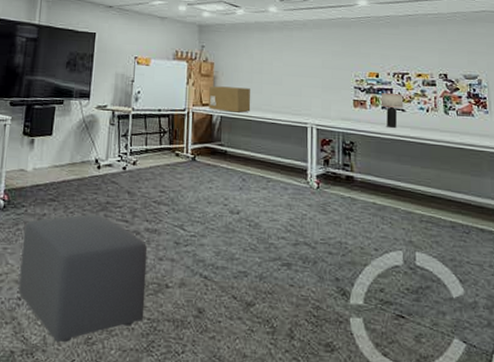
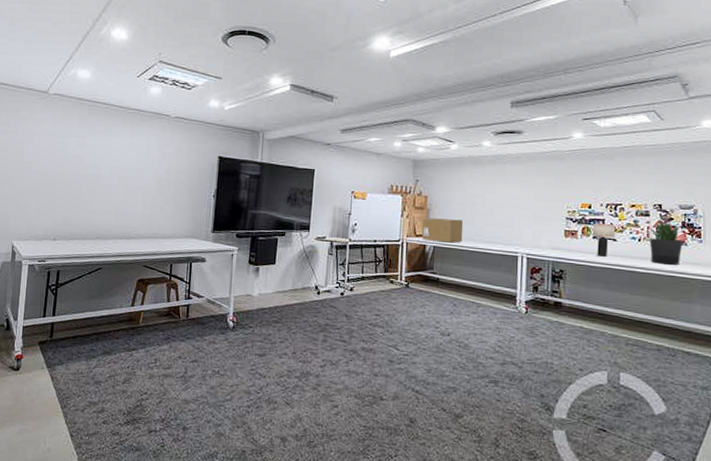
ottoman: present [18,214,147,343] -> none [248,334,364,445]
planter: none [437,88,470,137] -> present [649,218,683,265]

